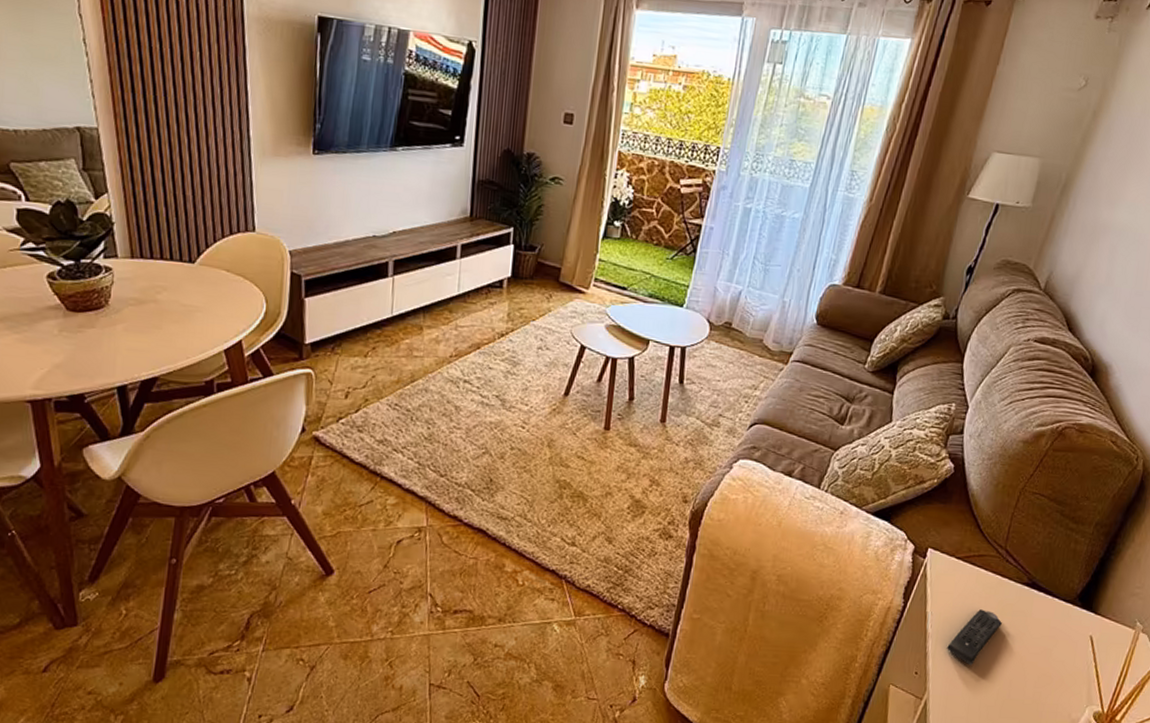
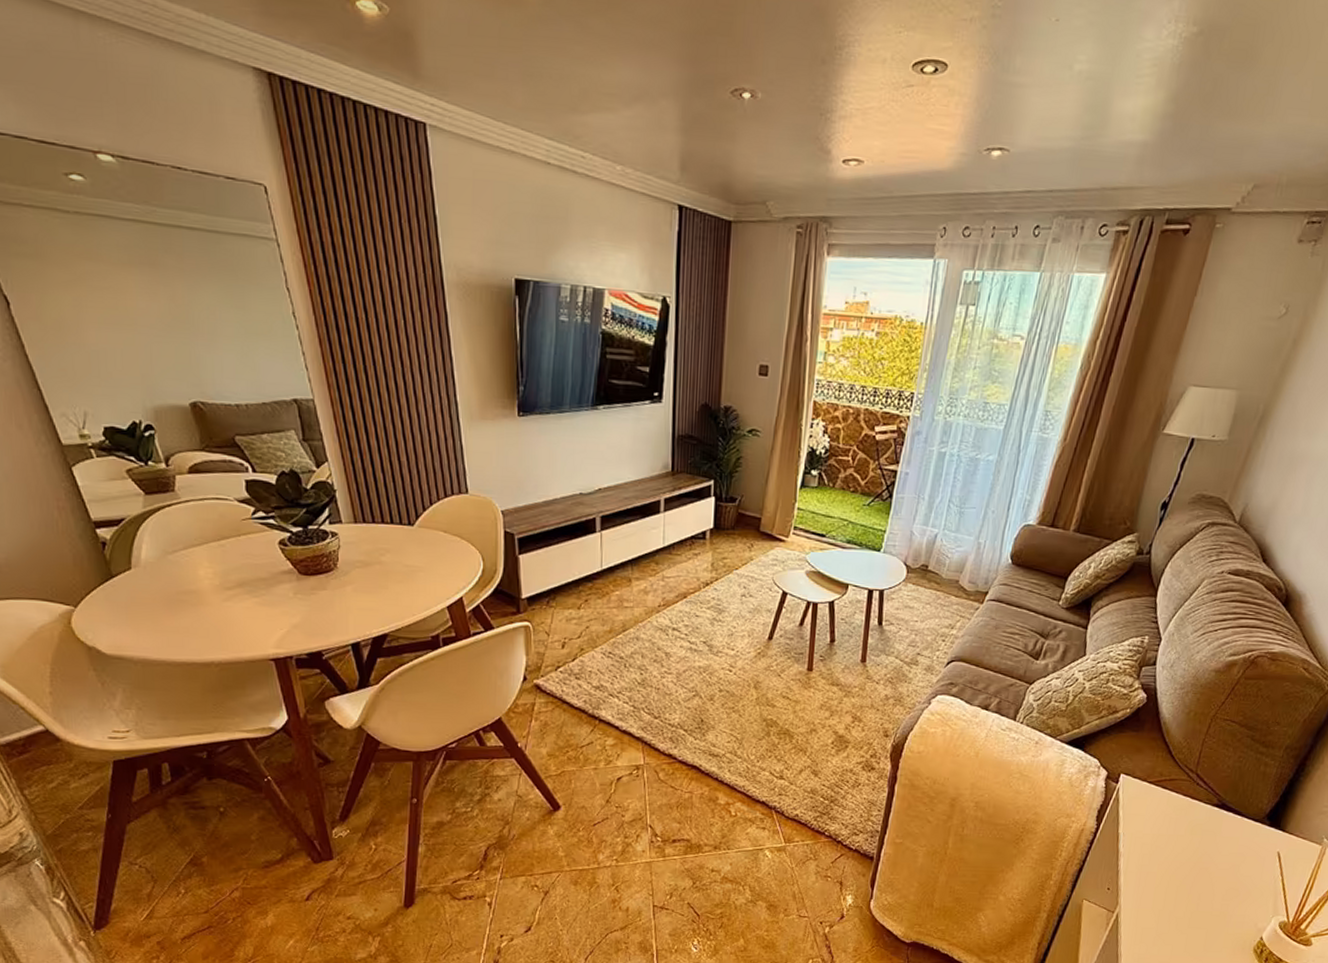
remote control: present [947,609,1002,666] -> none [1138,829,1192,881]

